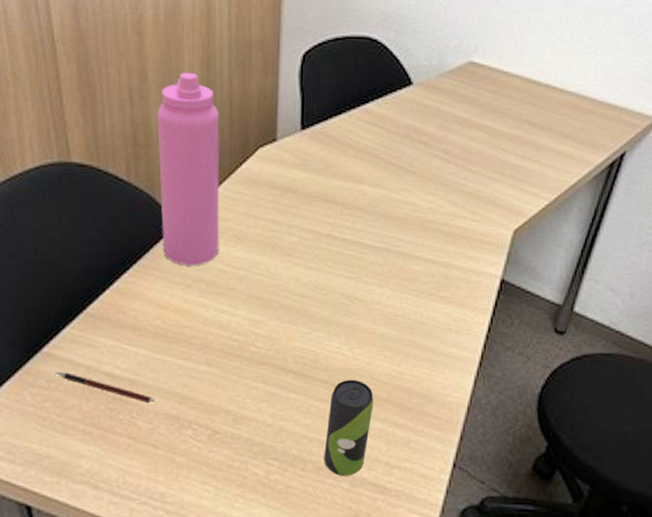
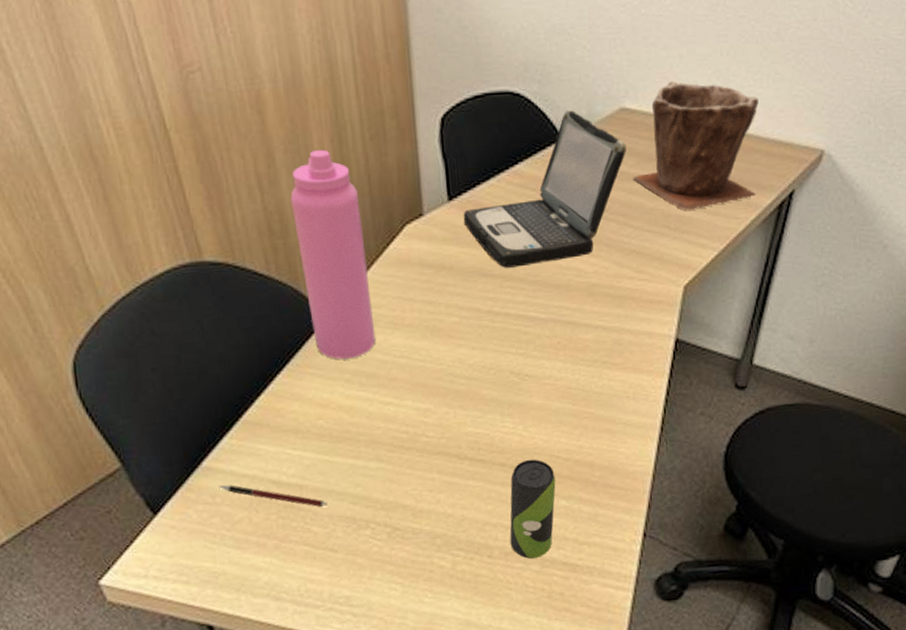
laptop: none [313,58,471,197] -> present [463,109,626,268]
plant pot: none [474,41,598,161] -> present [632,80,759,210]

